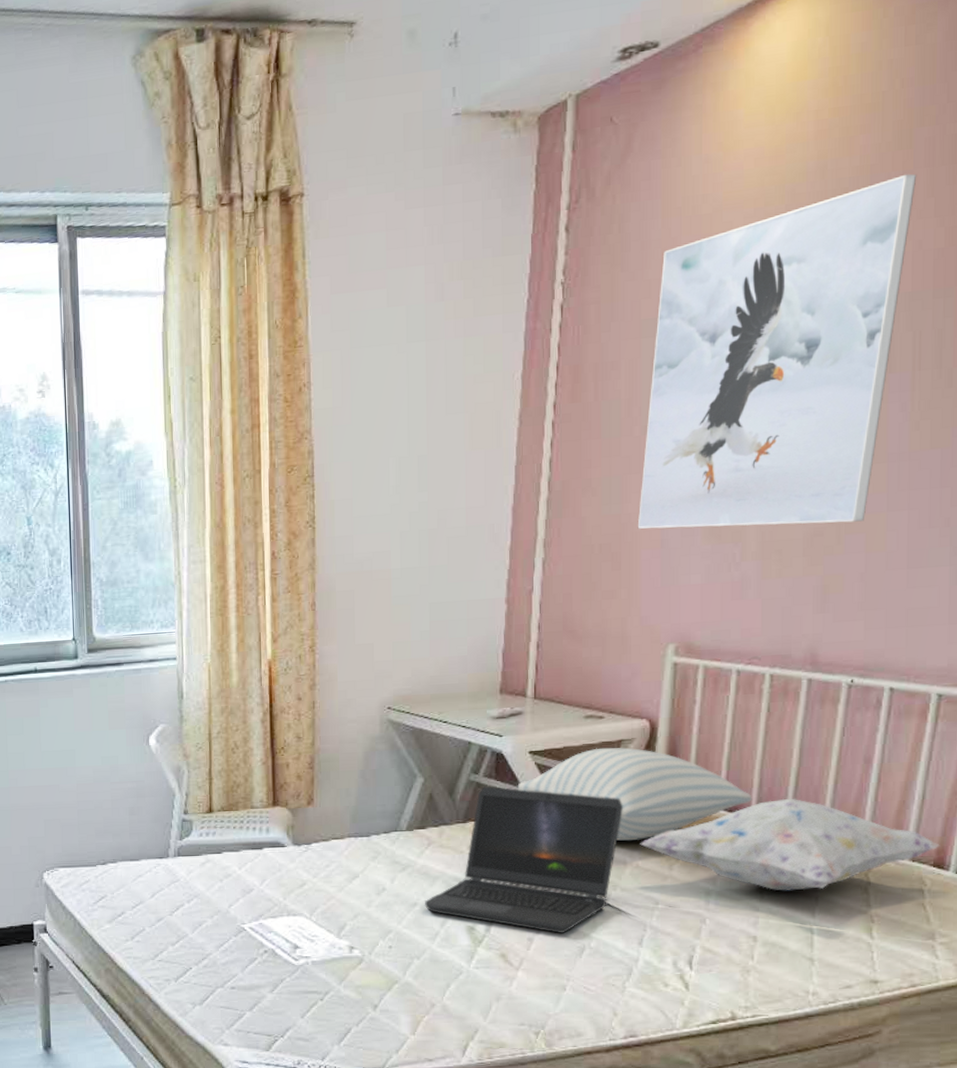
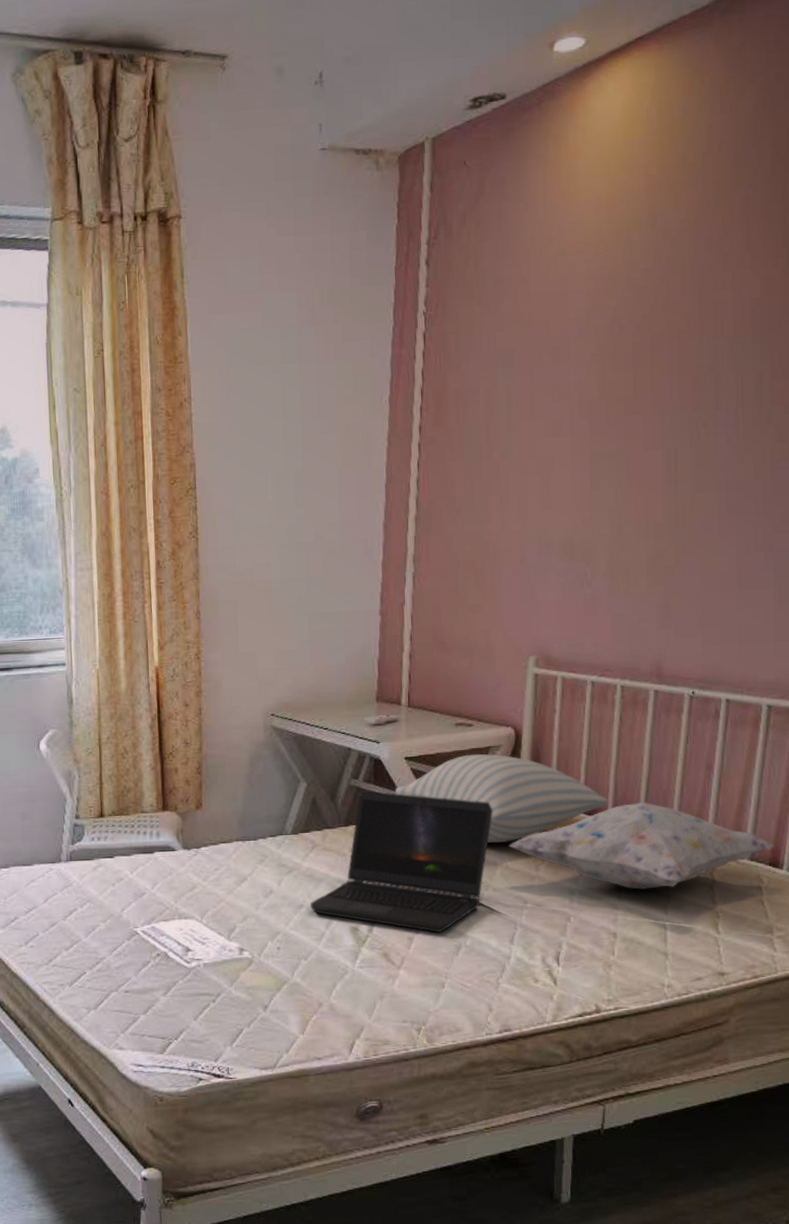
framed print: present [637,174,917,529] -> none [498,228,735,547]

